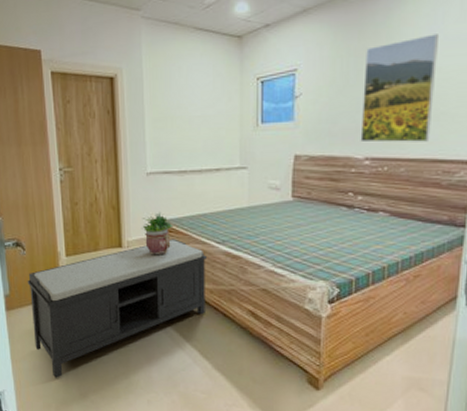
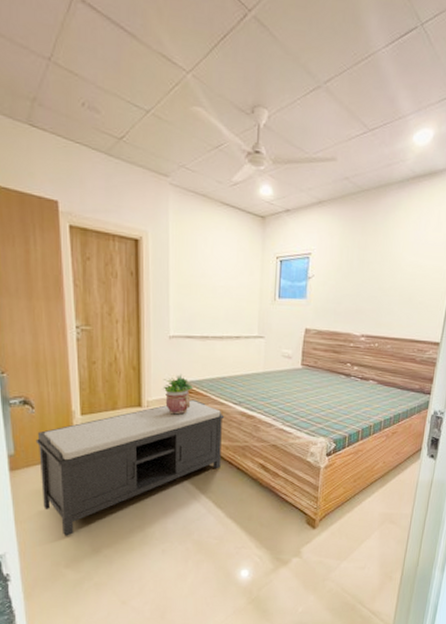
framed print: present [360,34,438,143] -> none [358,238,421,325]

